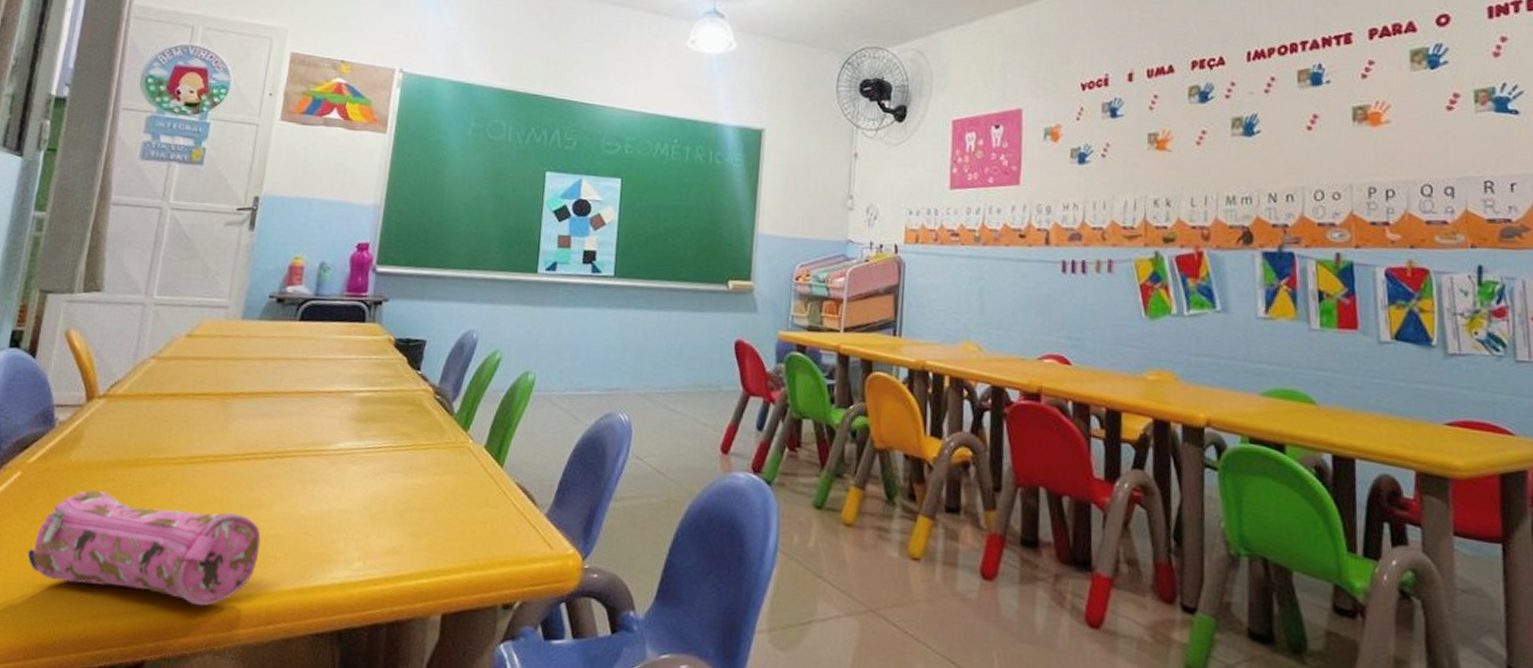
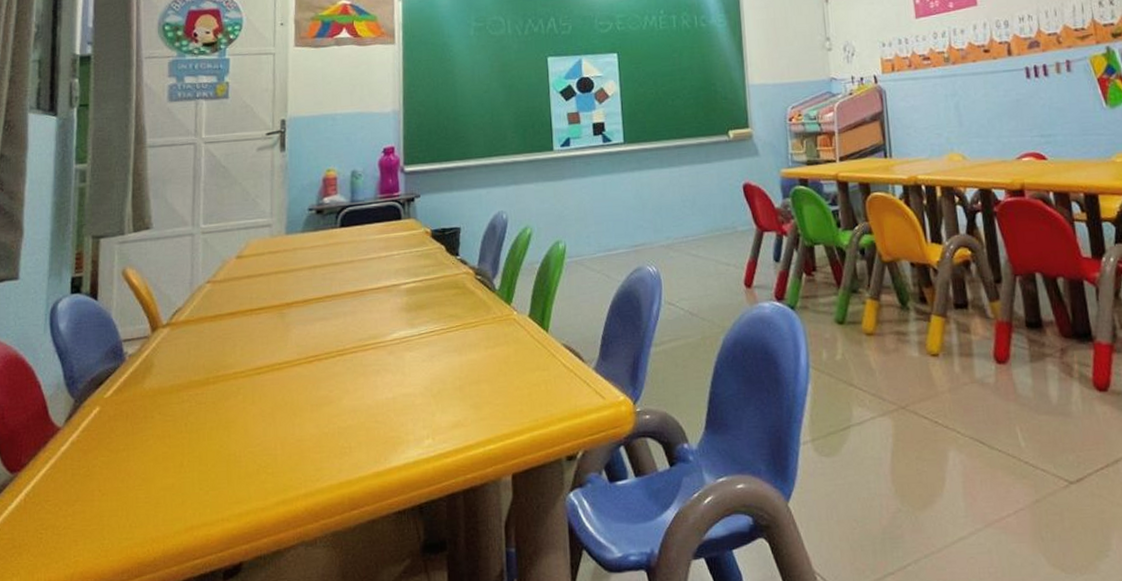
pencil case: present [27,490,261,607] -> none [117,413,335,504]

